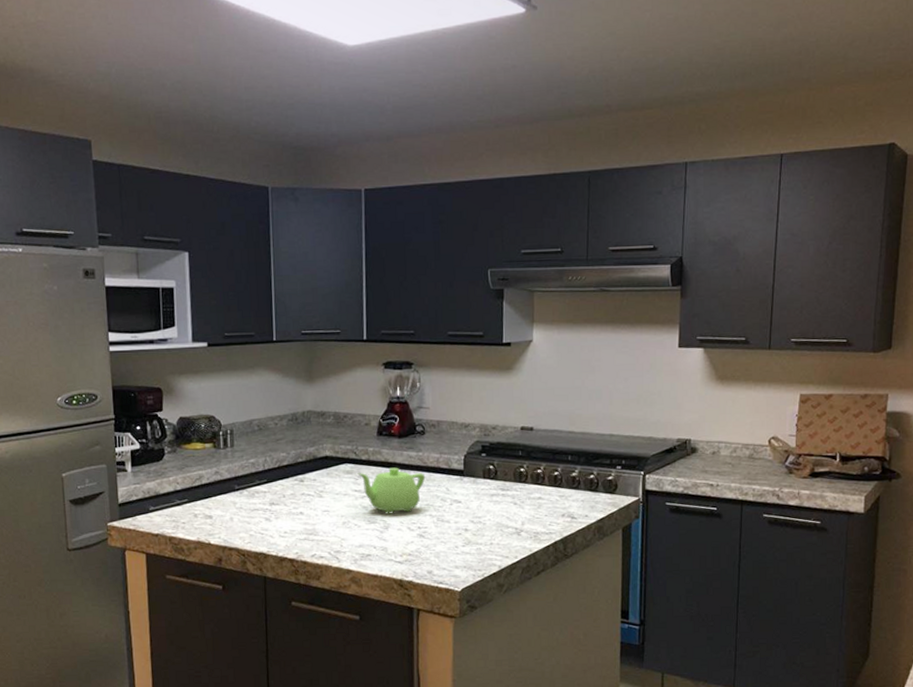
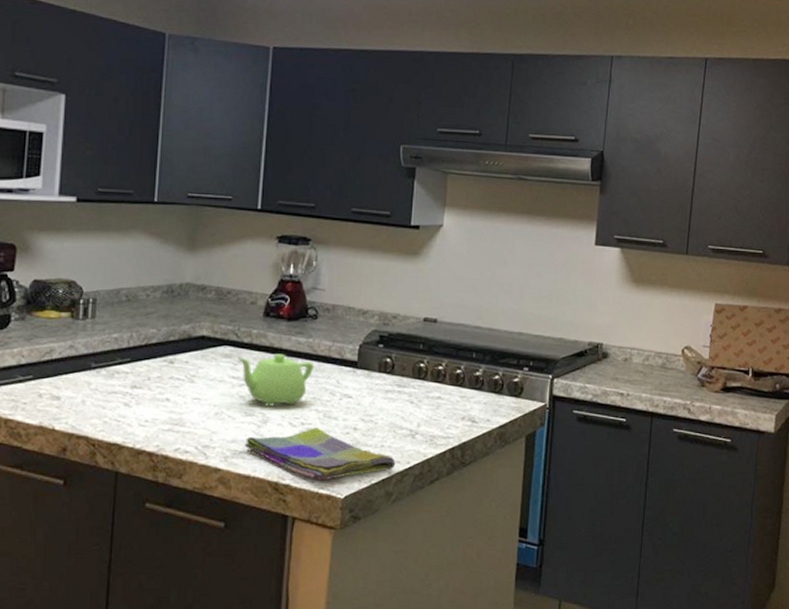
dish towel: none [370,530,505,577] -> present [244,427,396,481]

